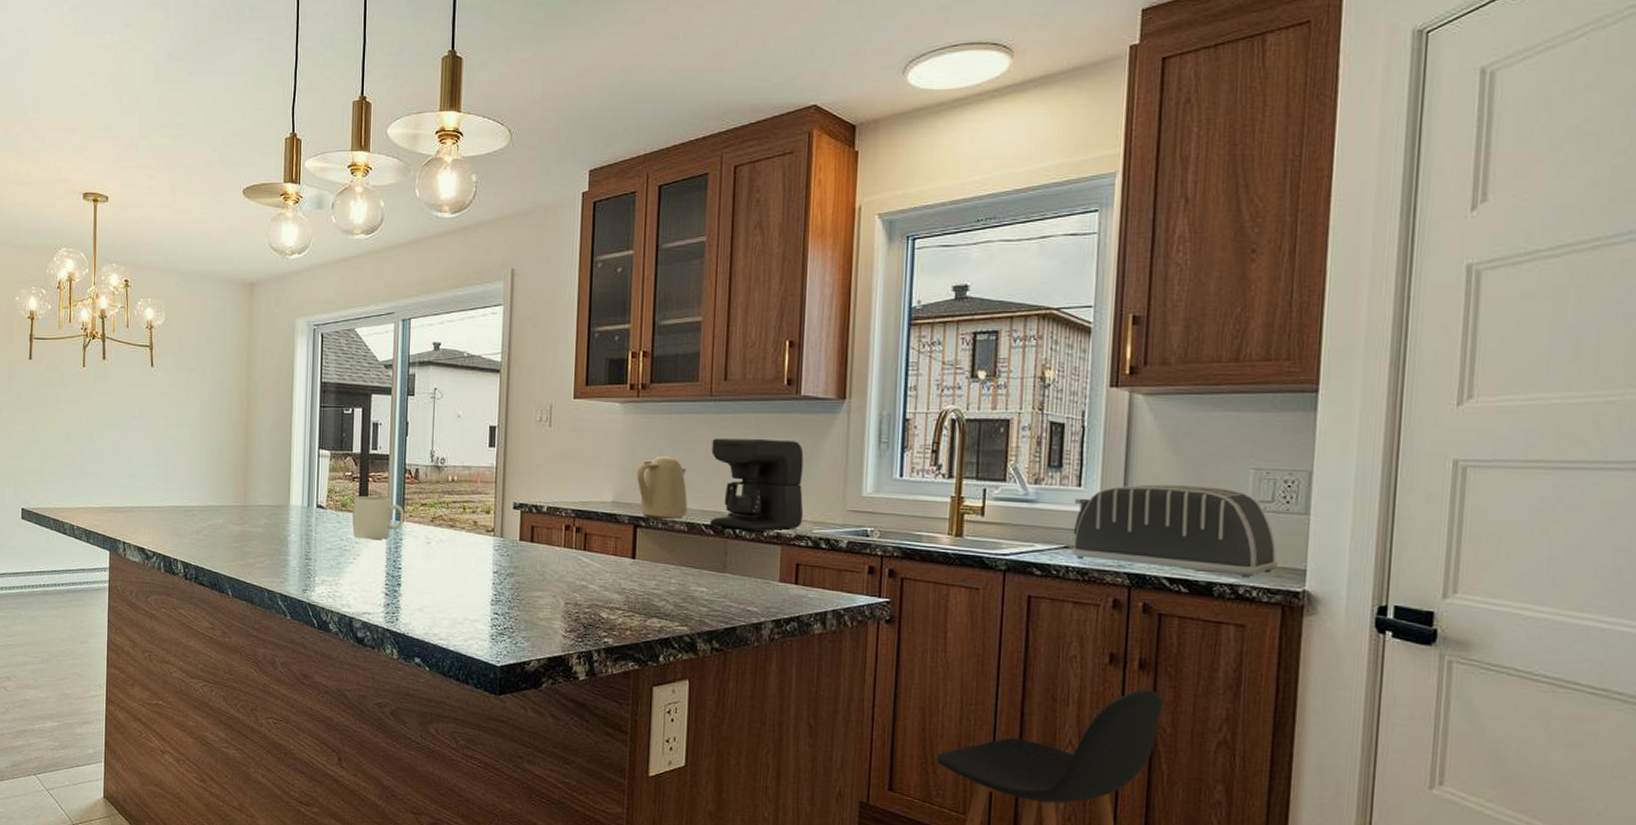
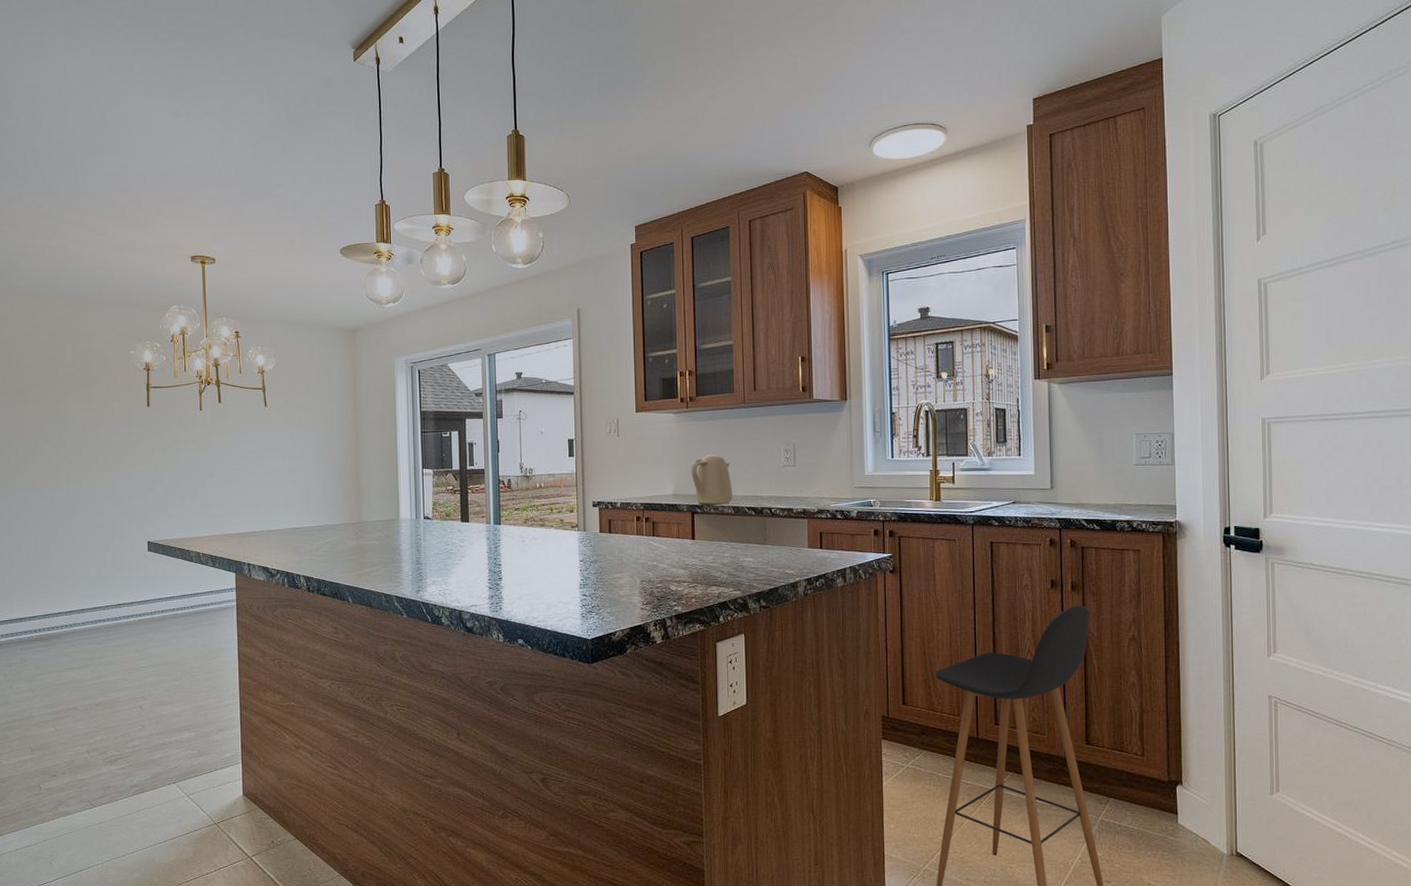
mug: present [352,495,405,540] -> none [456,505,501,543]
coffee maker: present [709,438,804,532] -> none [748,435,823,510]
toaster: present [1072,484,1278,579] -> none [1017,449,1157,516]

